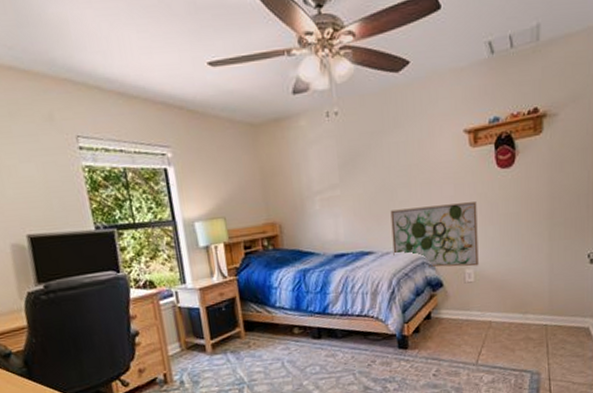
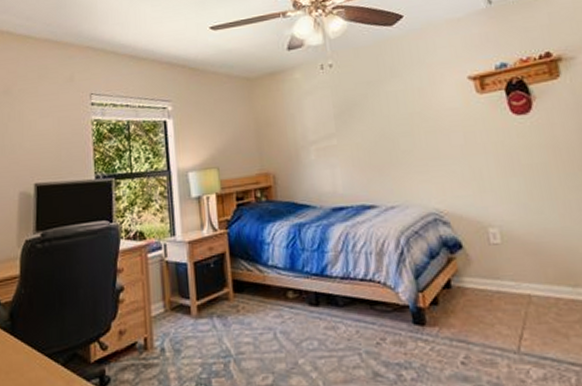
wall art: present [390,202,479,267] -> none [393,151,505,225]

